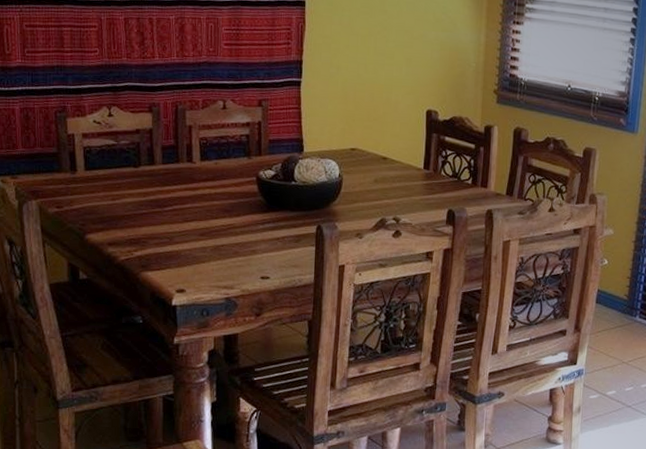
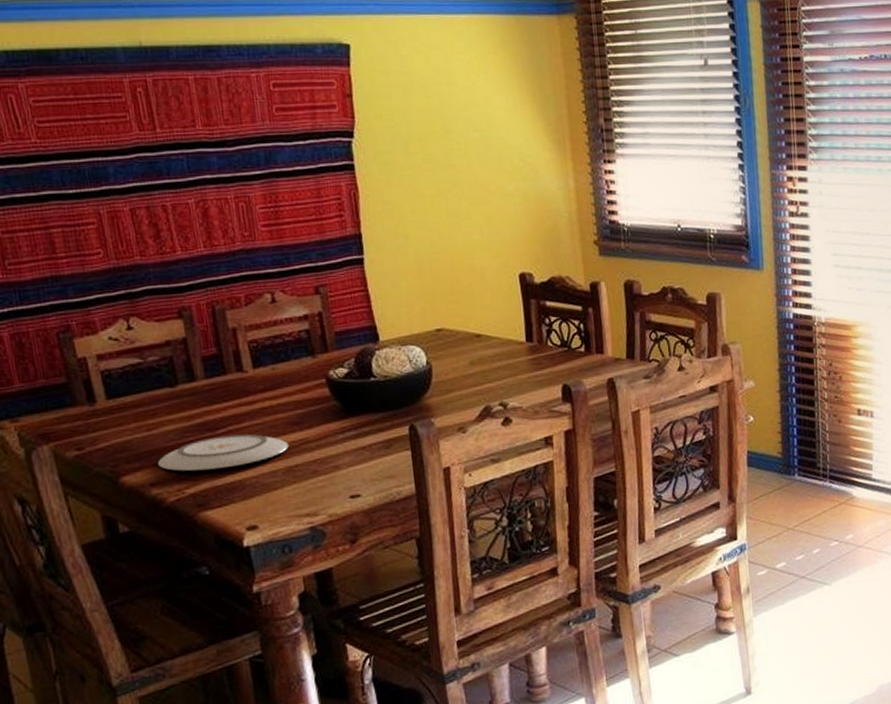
plate: none [116,212,220,240] -> present [158,434,290,472]

